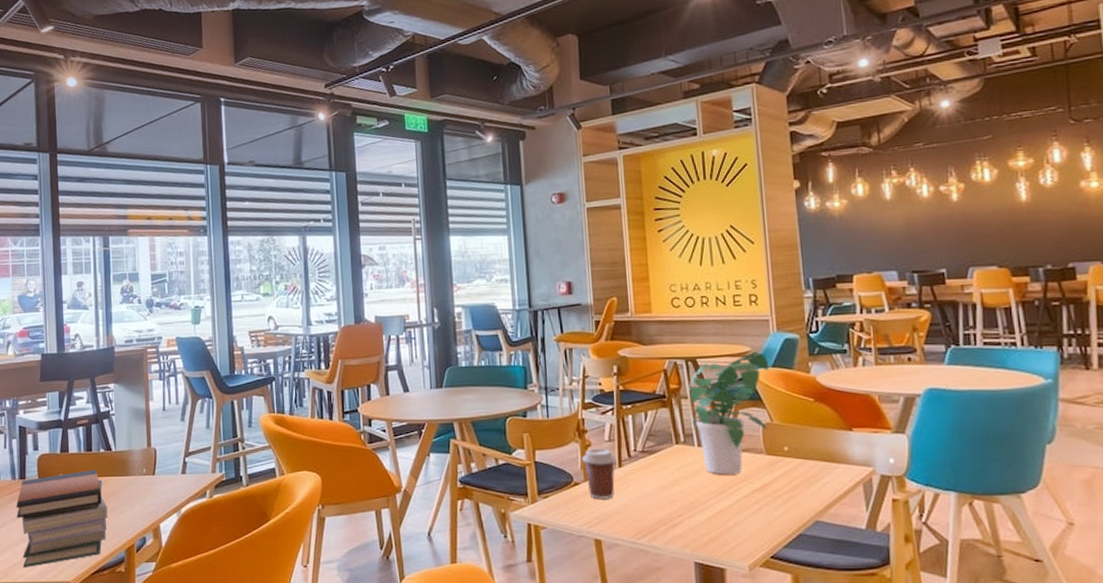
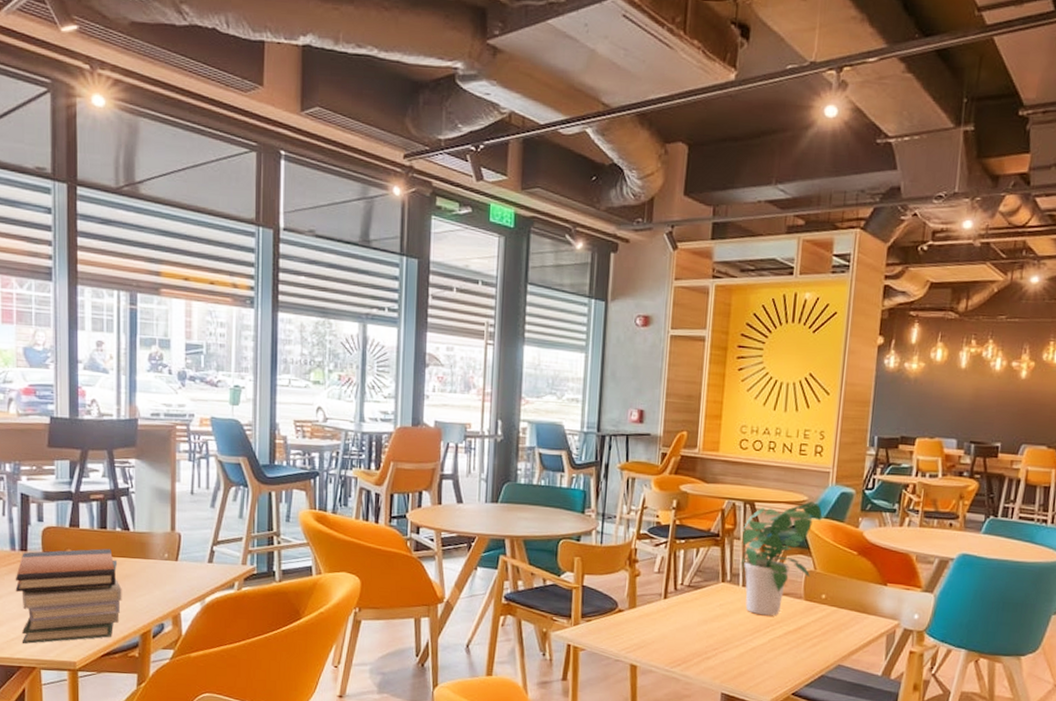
coffee cup: present [581,448,616,499] -> none [629,578,662,628]

